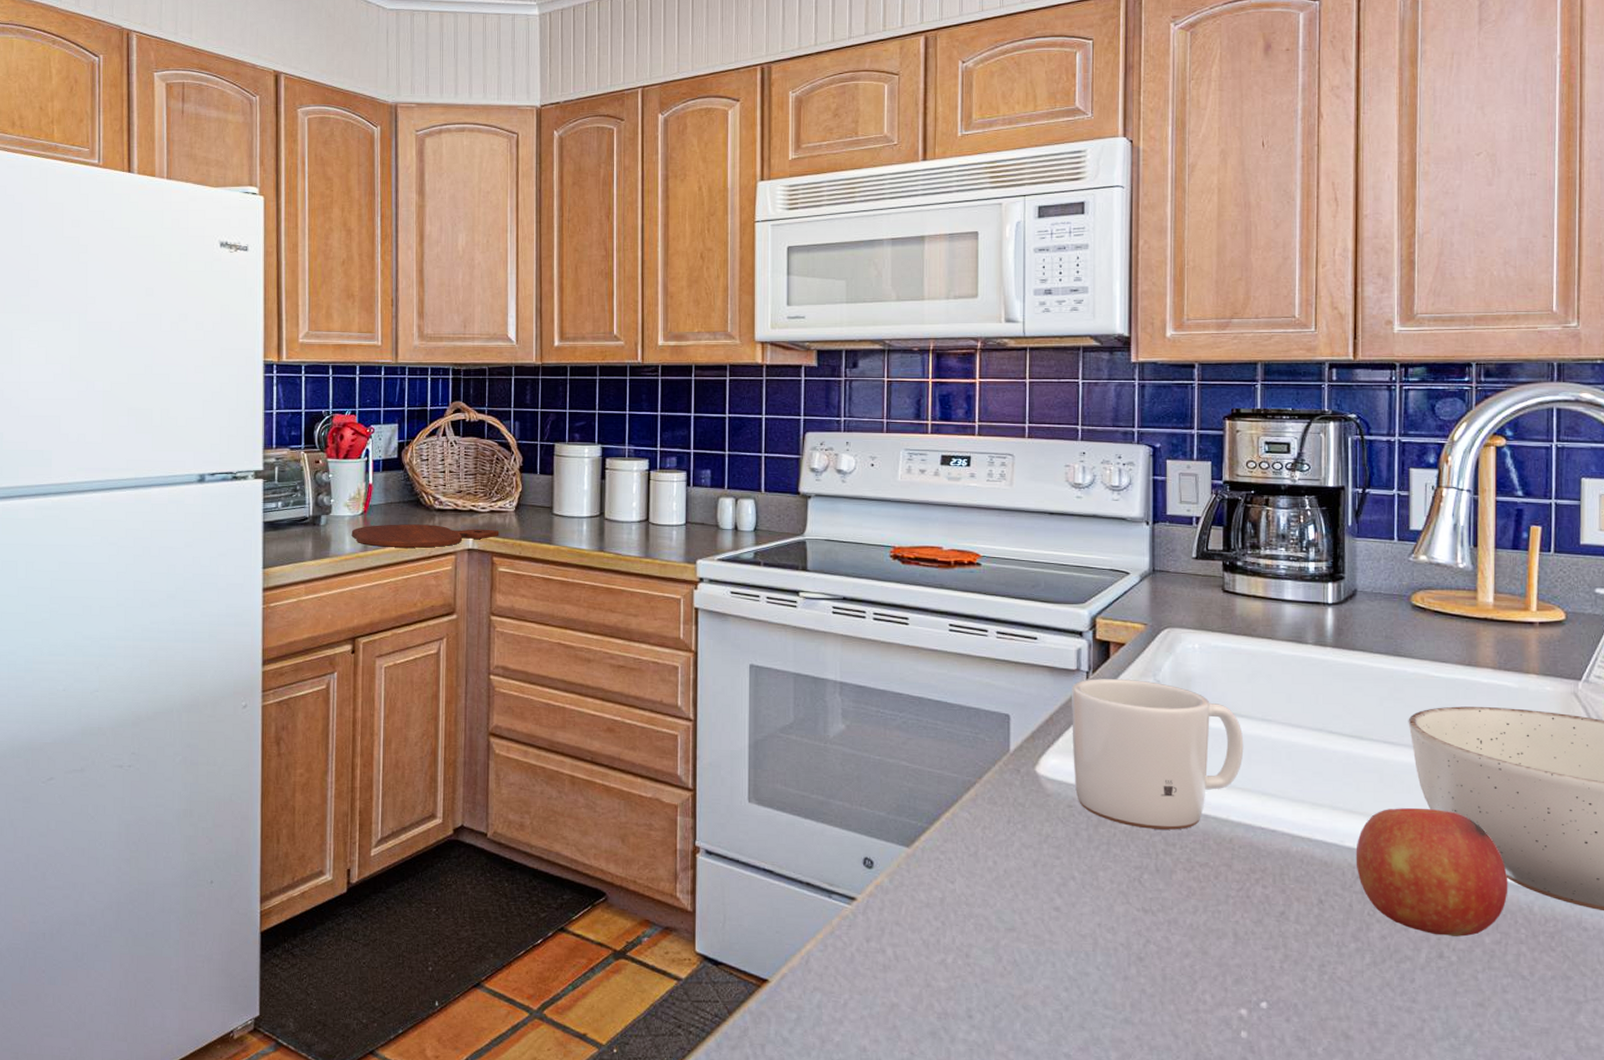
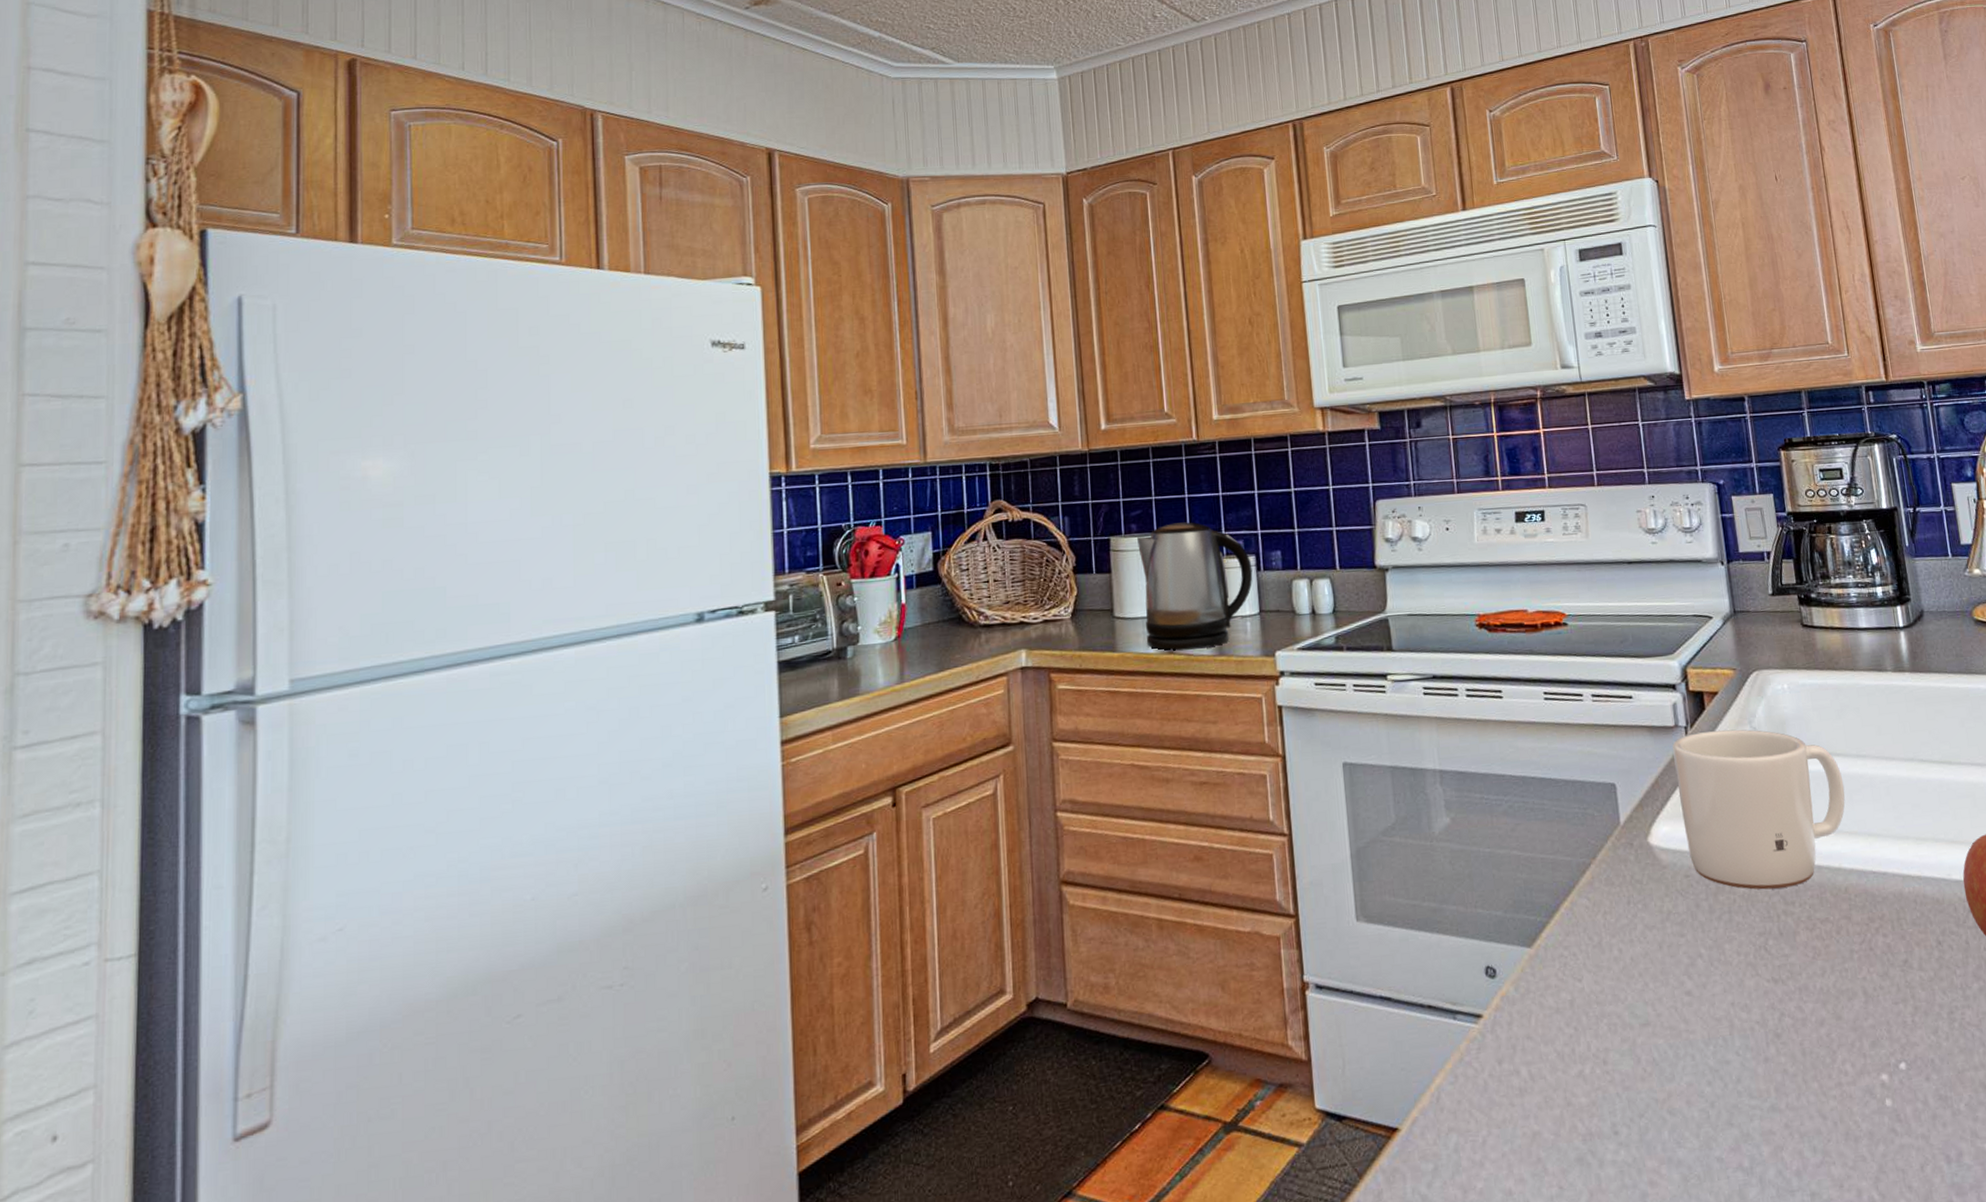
cutting board: present [351,524,499,548] -> none [884,641,1056,676]
kettle: none [579,436,683,550] -> present [1137,522,1253,650]

